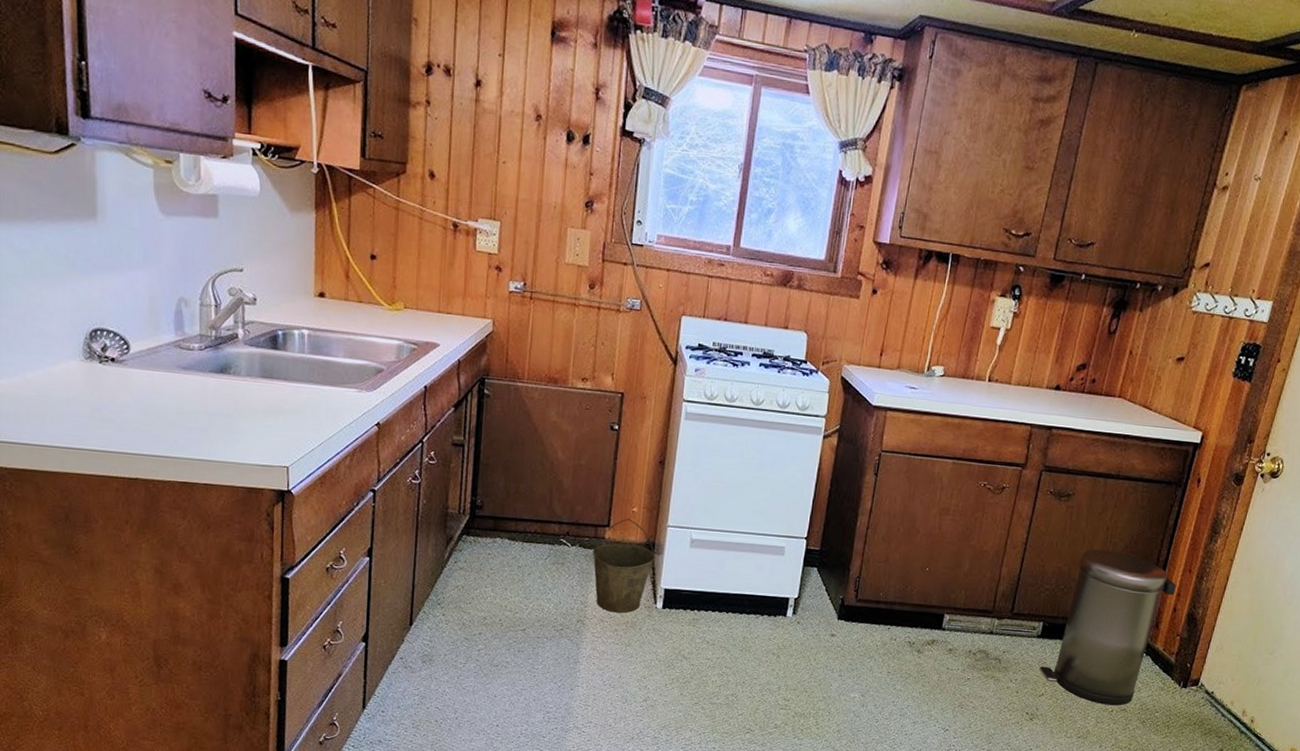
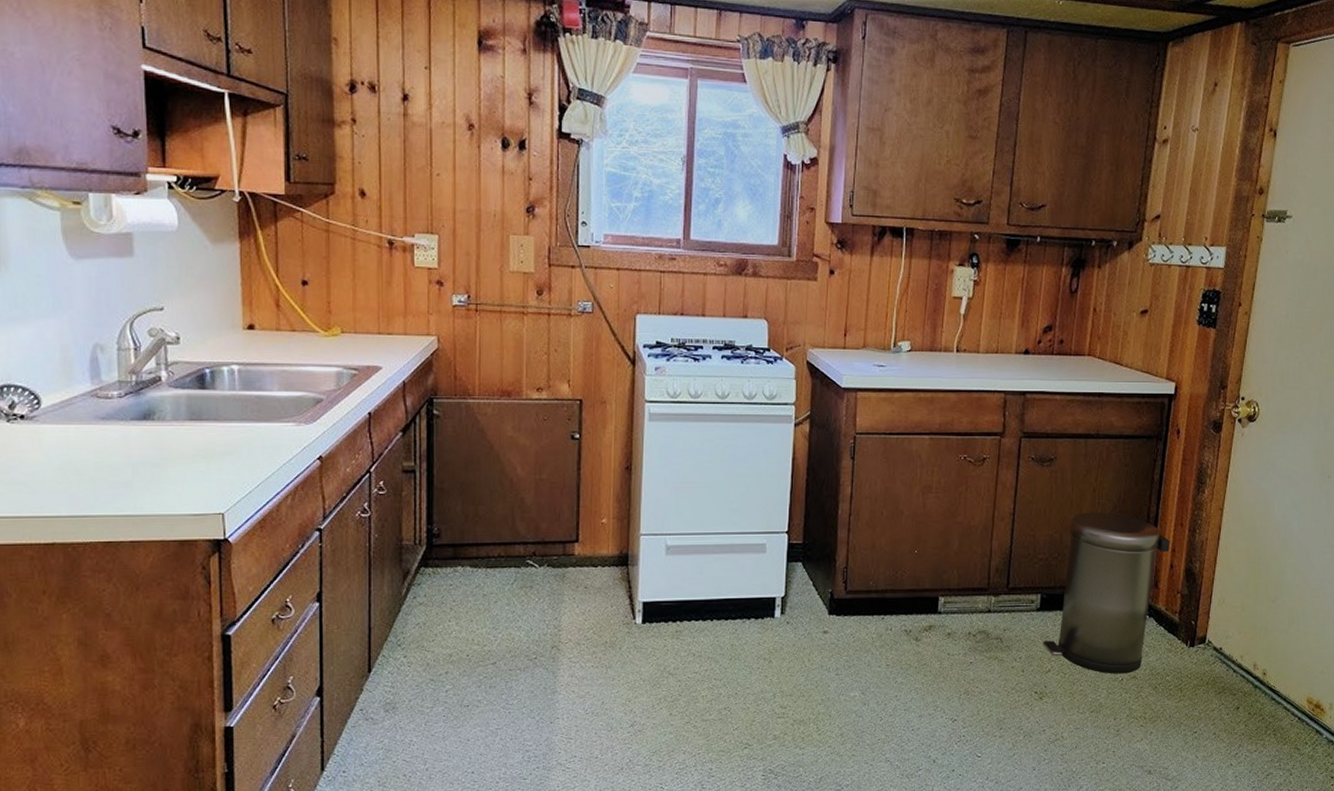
bucket: present [592,519,656,613] -> none [562,531,630,634]

